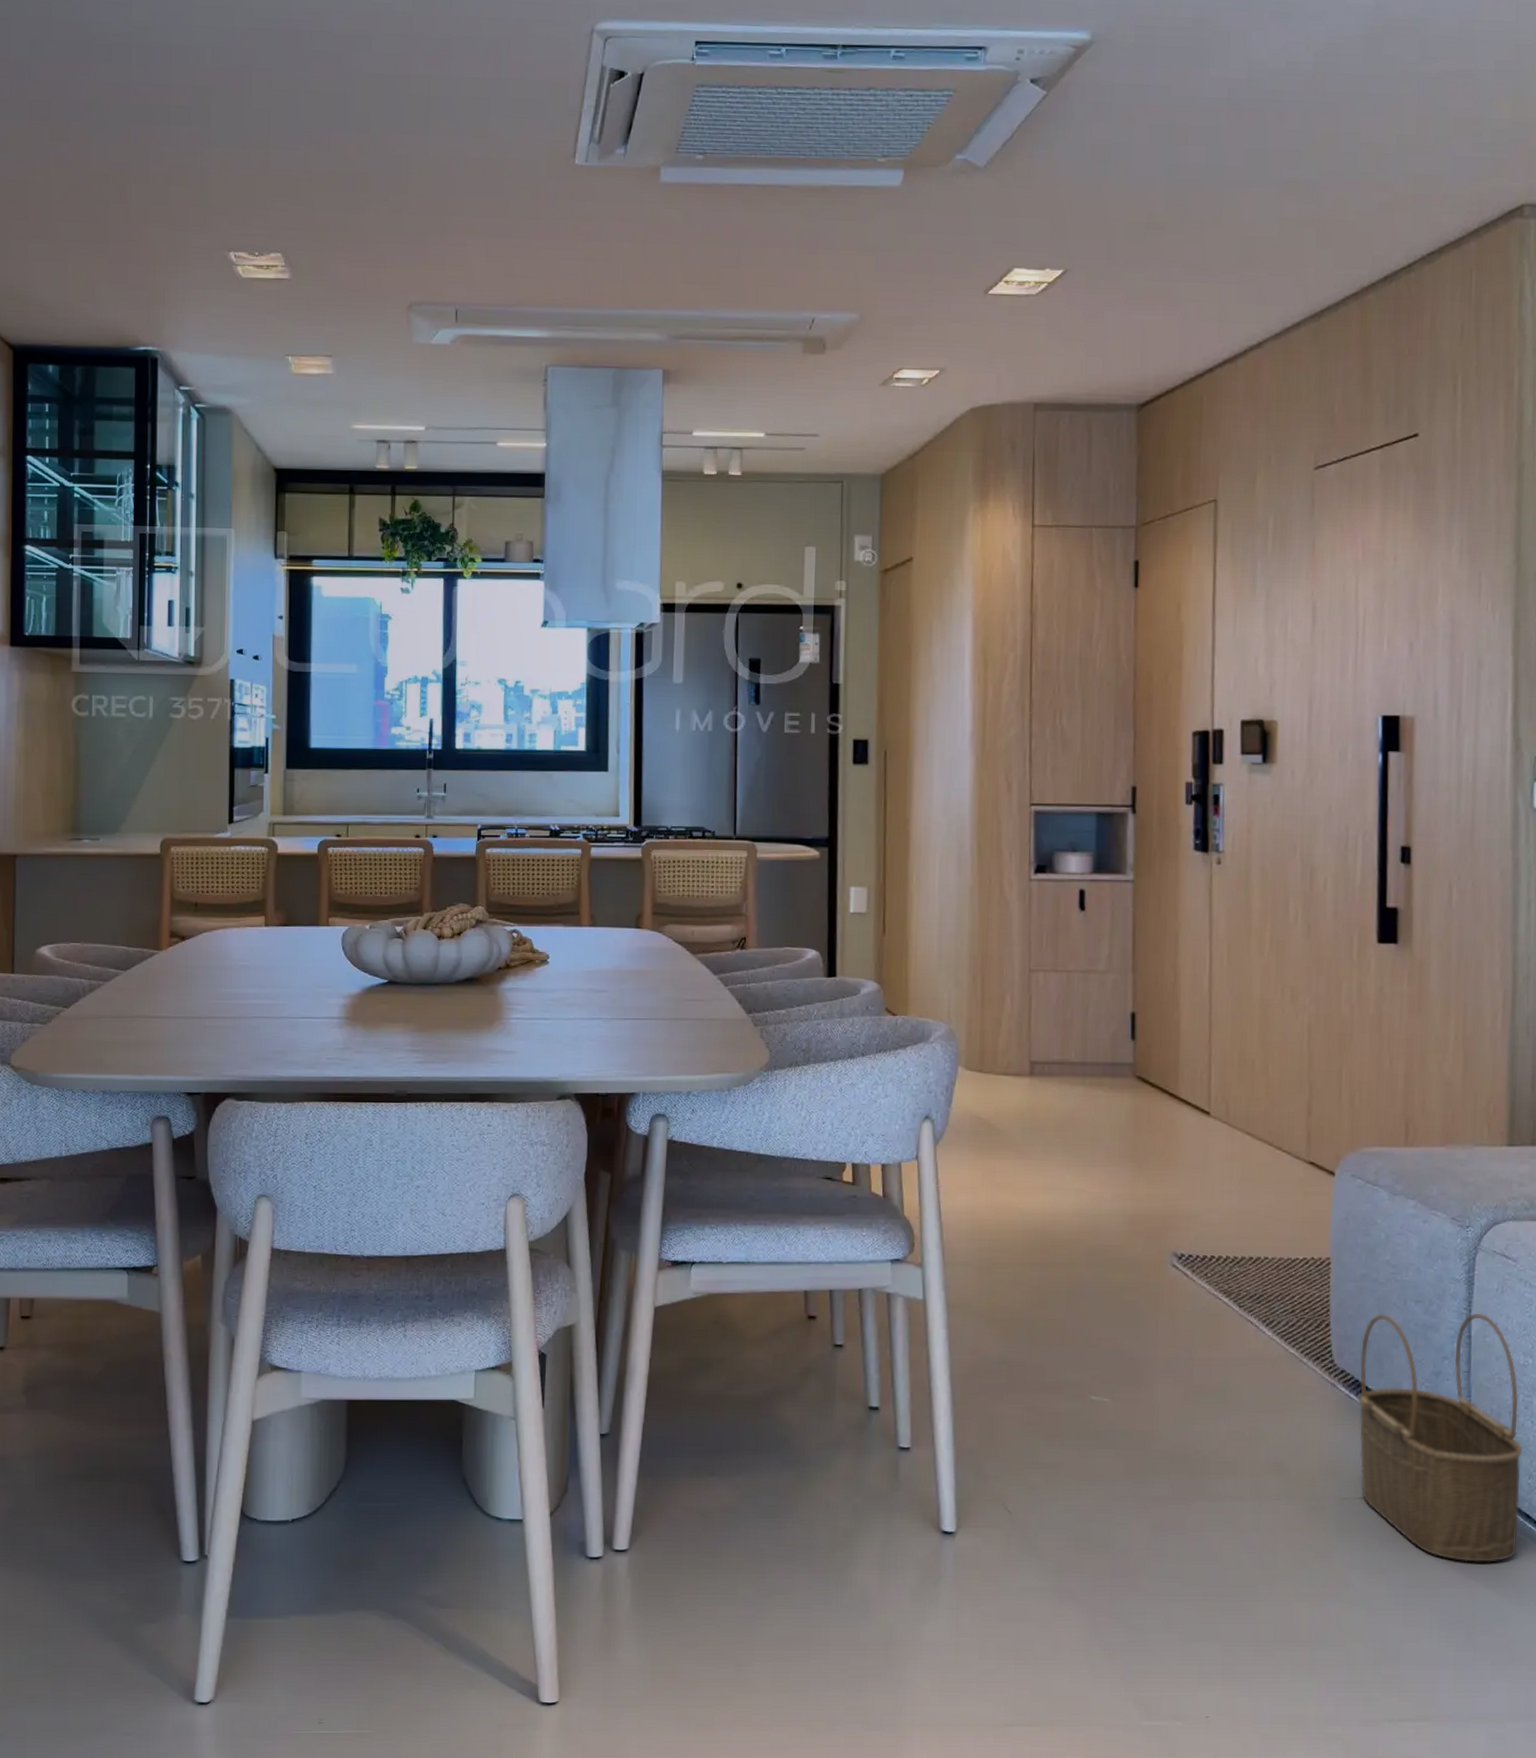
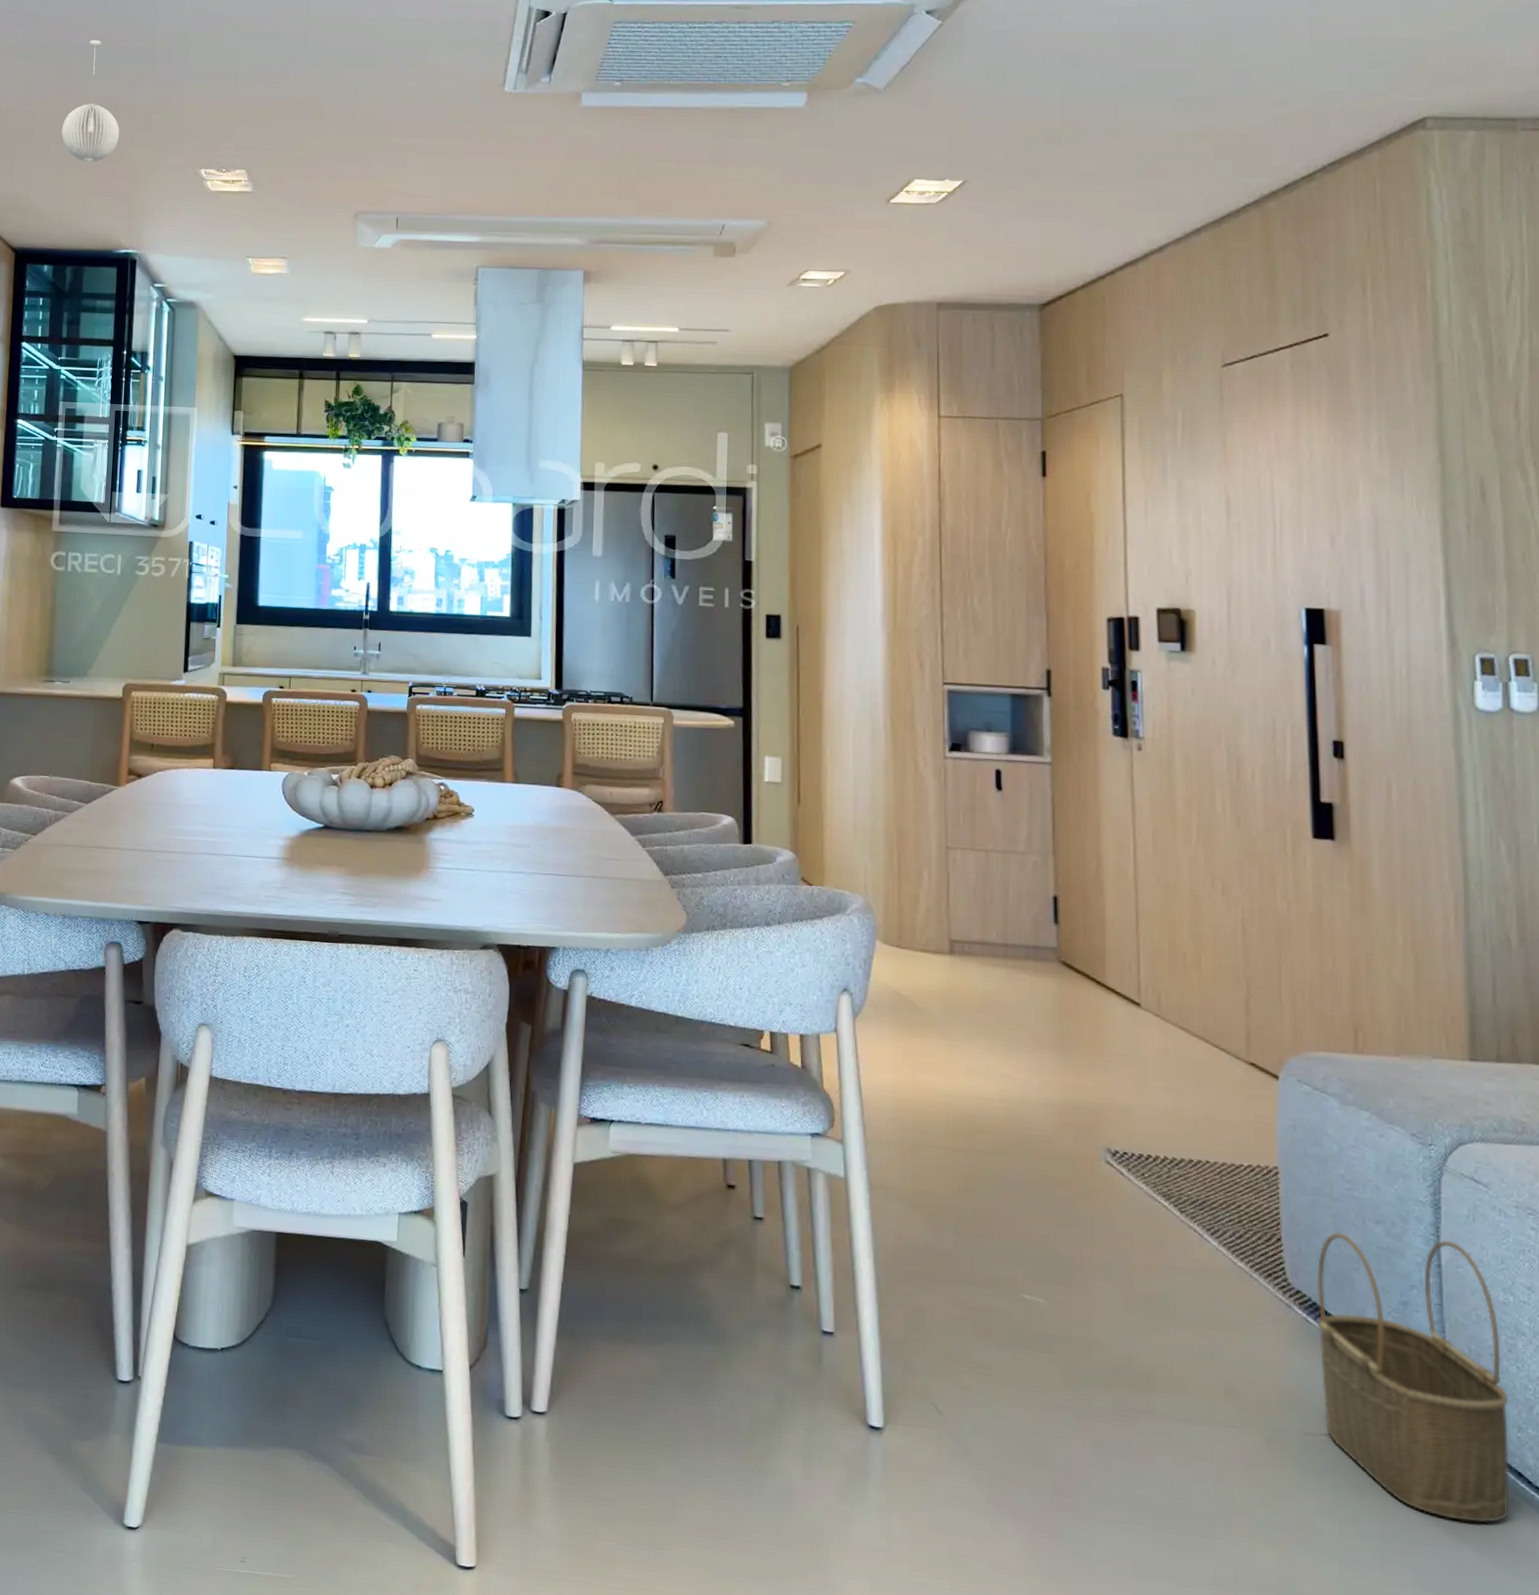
pendant light: none [62,96,132,243] -> present [61,40,119,163]

